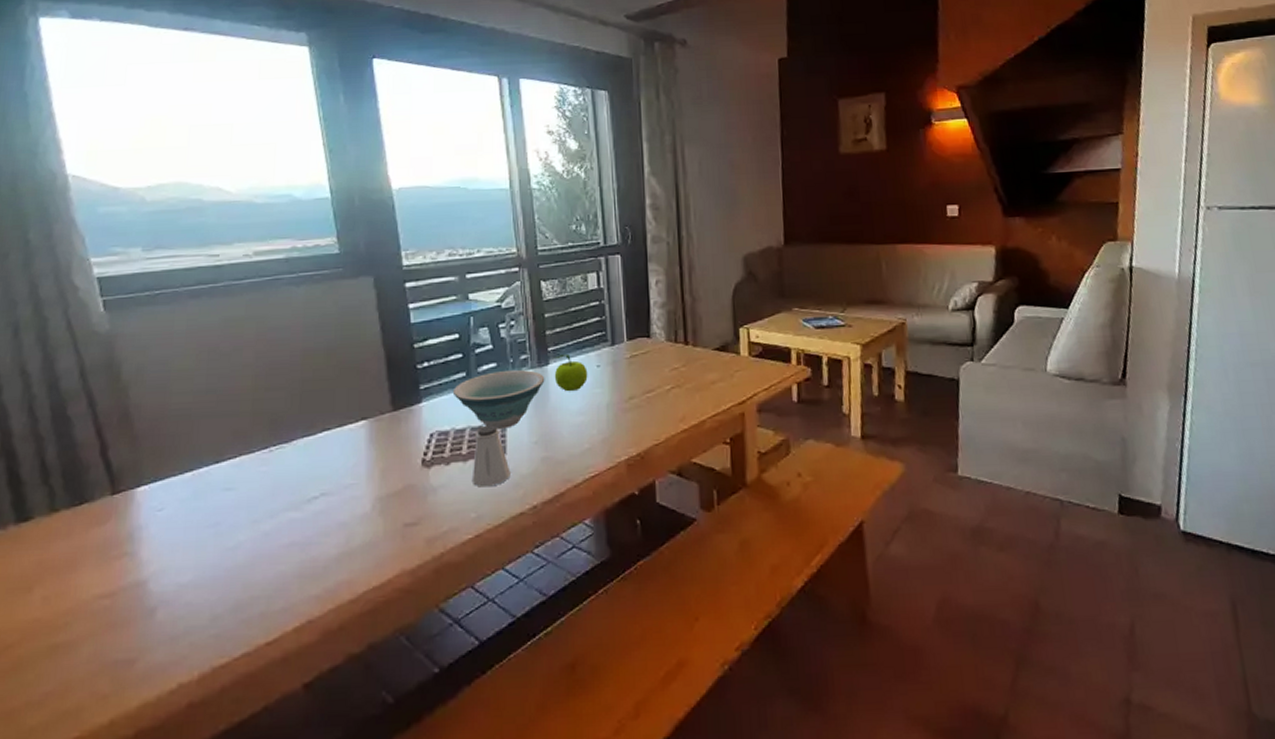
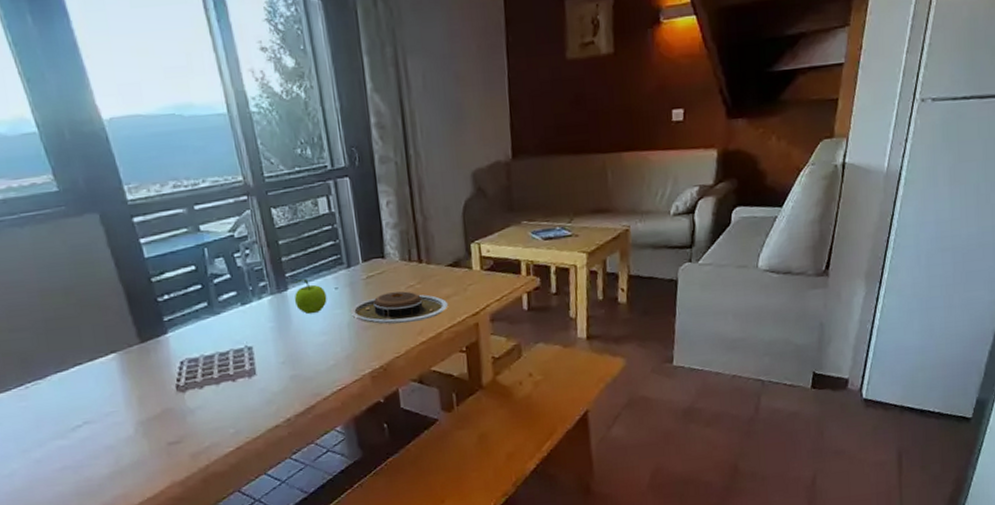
bowl: present [452,370,545,429] -> none [196,296,286,353]
saltshaker: present [471,425,511,488] -> none [223,349,263,406]
plate: none [610,373,714,409] -> present [350,291,449,325]

